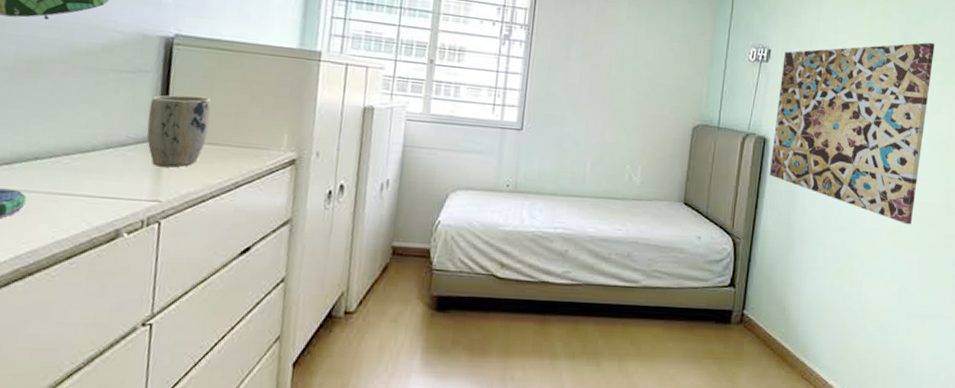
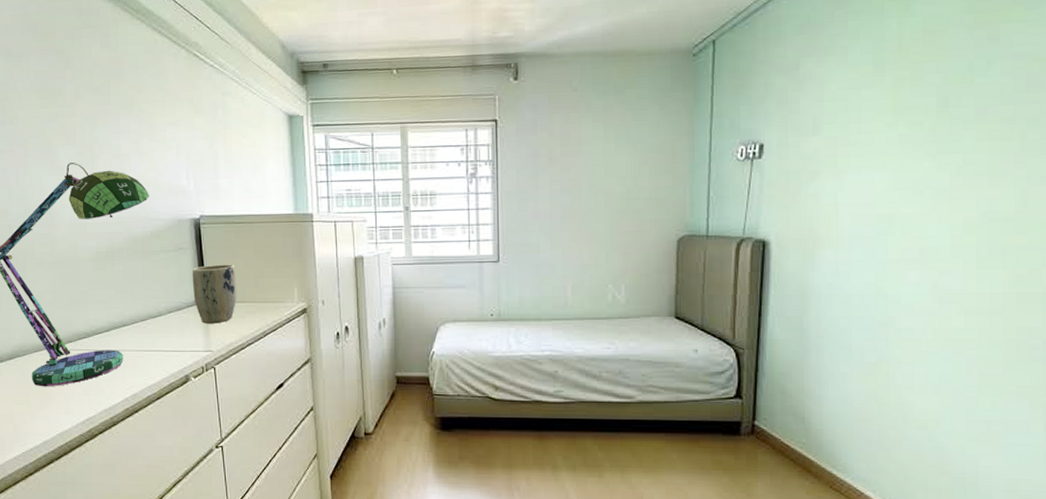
wall art: present [769,42,935,225] -> none [773,102,989,320]

